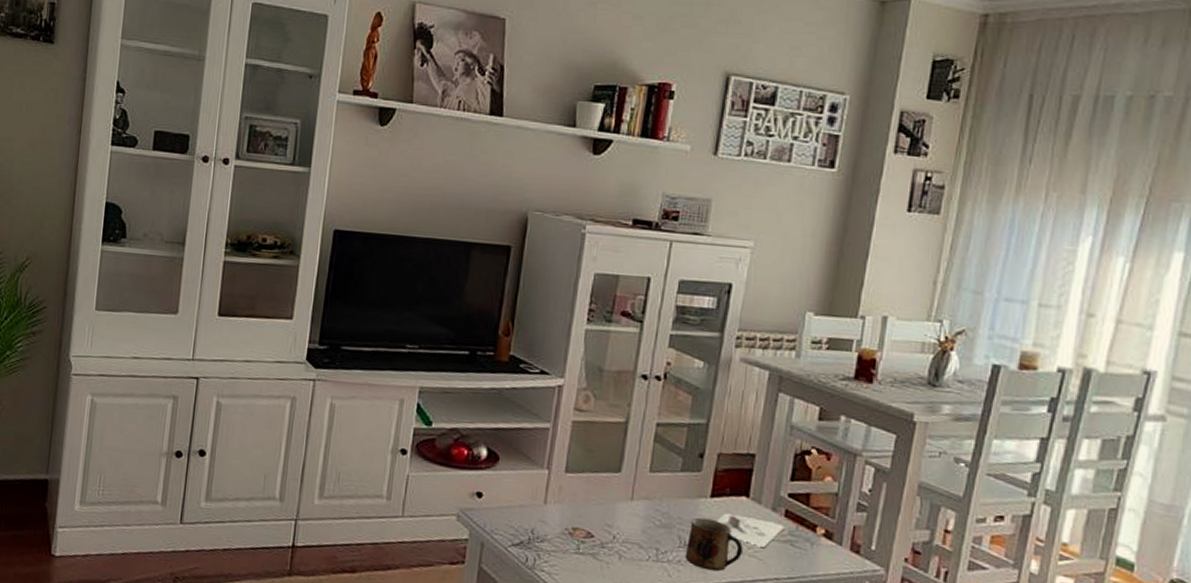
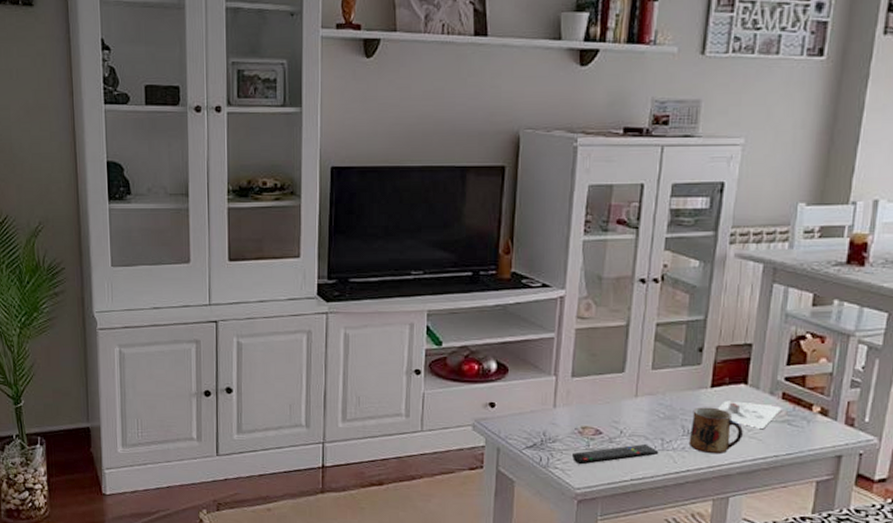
remote control: none [561,552,653,570] -> present [572,443,659,465]

